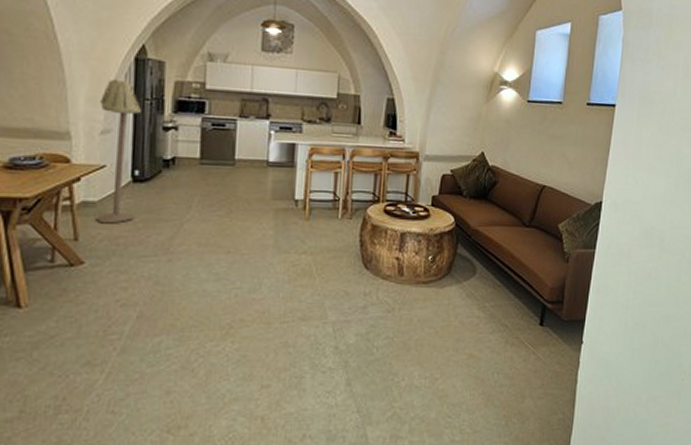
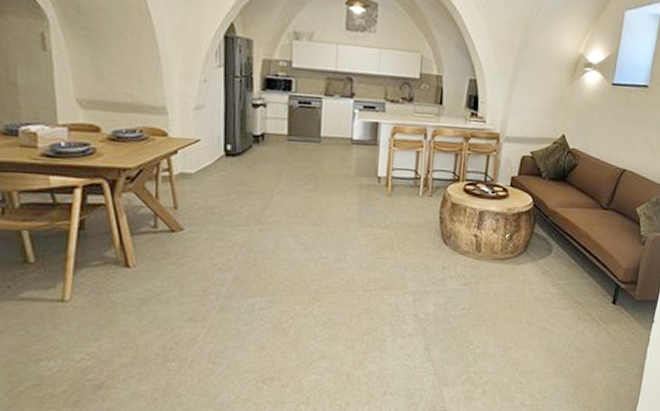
floor lamp: present [96,79,141,224] -> none [193,56,231,195]

